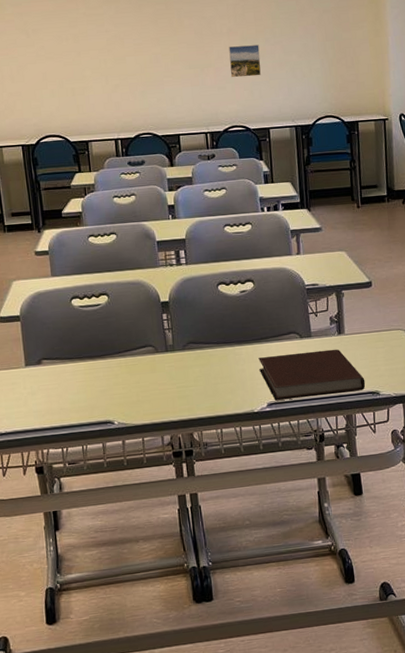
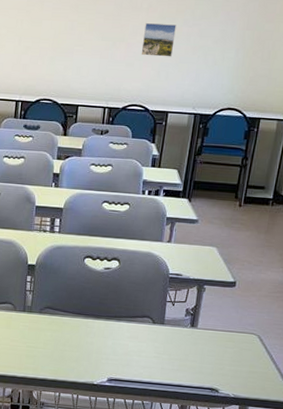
notebook: present [258,349,366,401] -> none [107,334,207,385]

